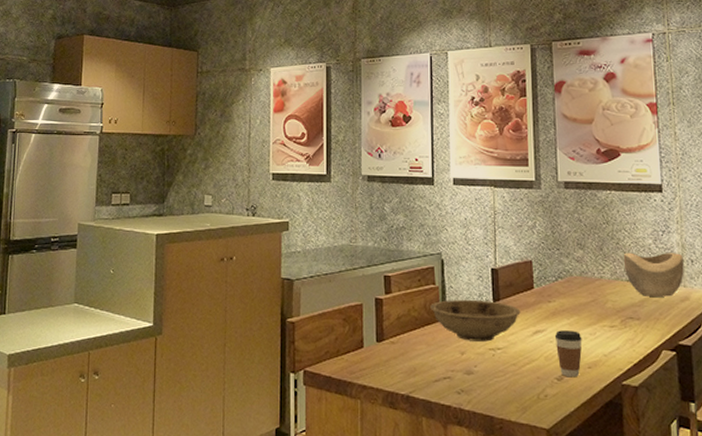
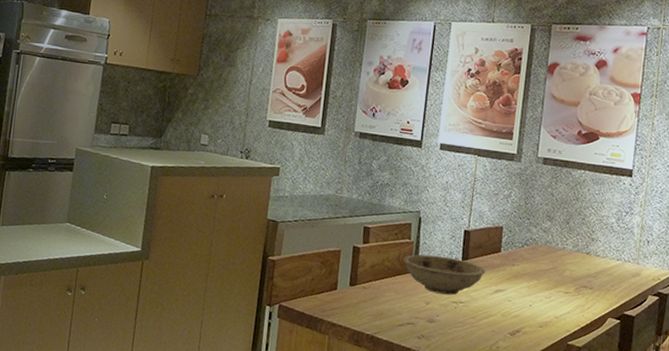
coffee cup: present [554,330,582,378] -> none [513,291,538,334]
decorative bowl: present [623,252,684,297] -> none [586,228,641,272]

